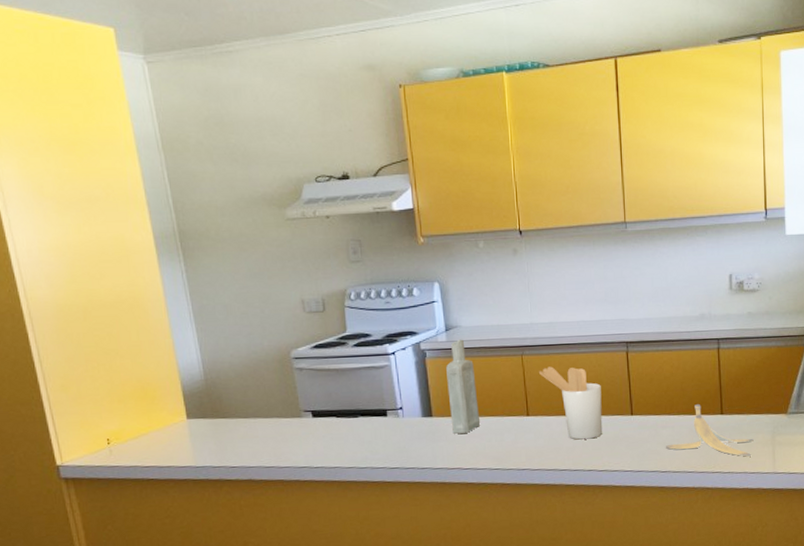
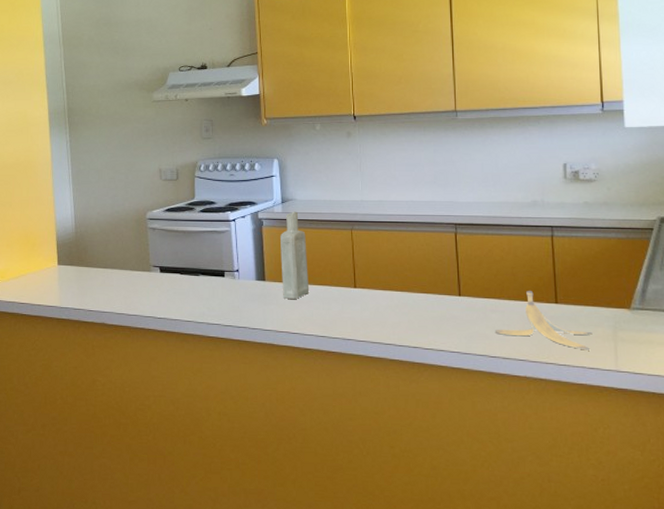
utensil holder: present [539,366,603,440] -> none [368,242,429,316]

